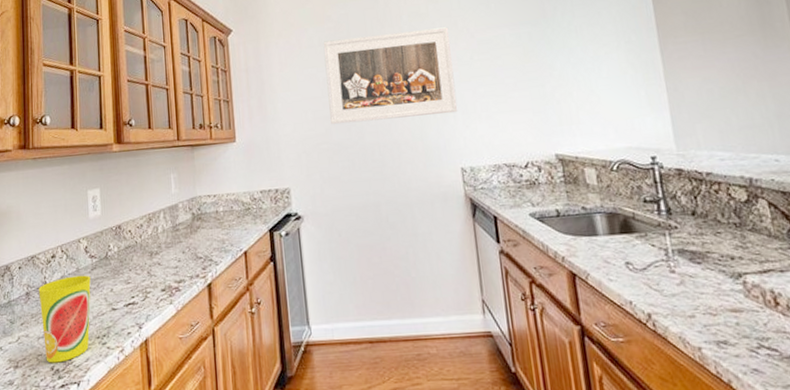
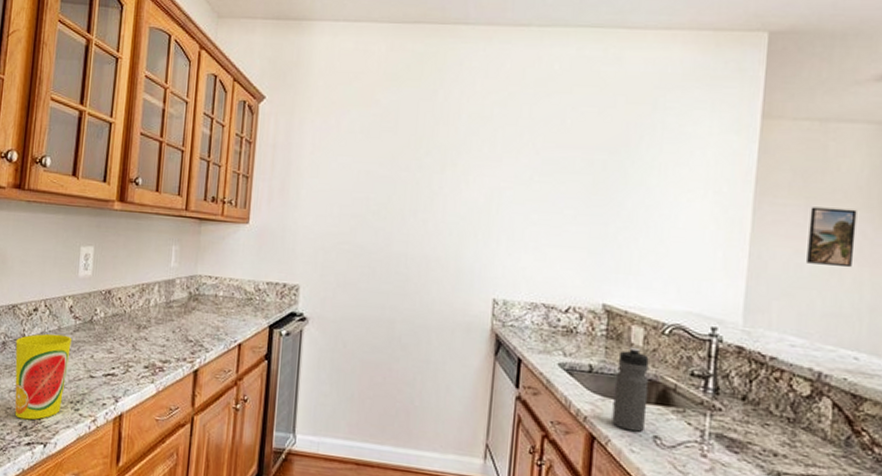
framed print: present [323,27,458,125] -> none [358,128,512,237]
water bottle: none [579,186,616,262] -> present [612,347,649,432]
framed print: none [706,35,752,87] -> present [807,207,857,268]

